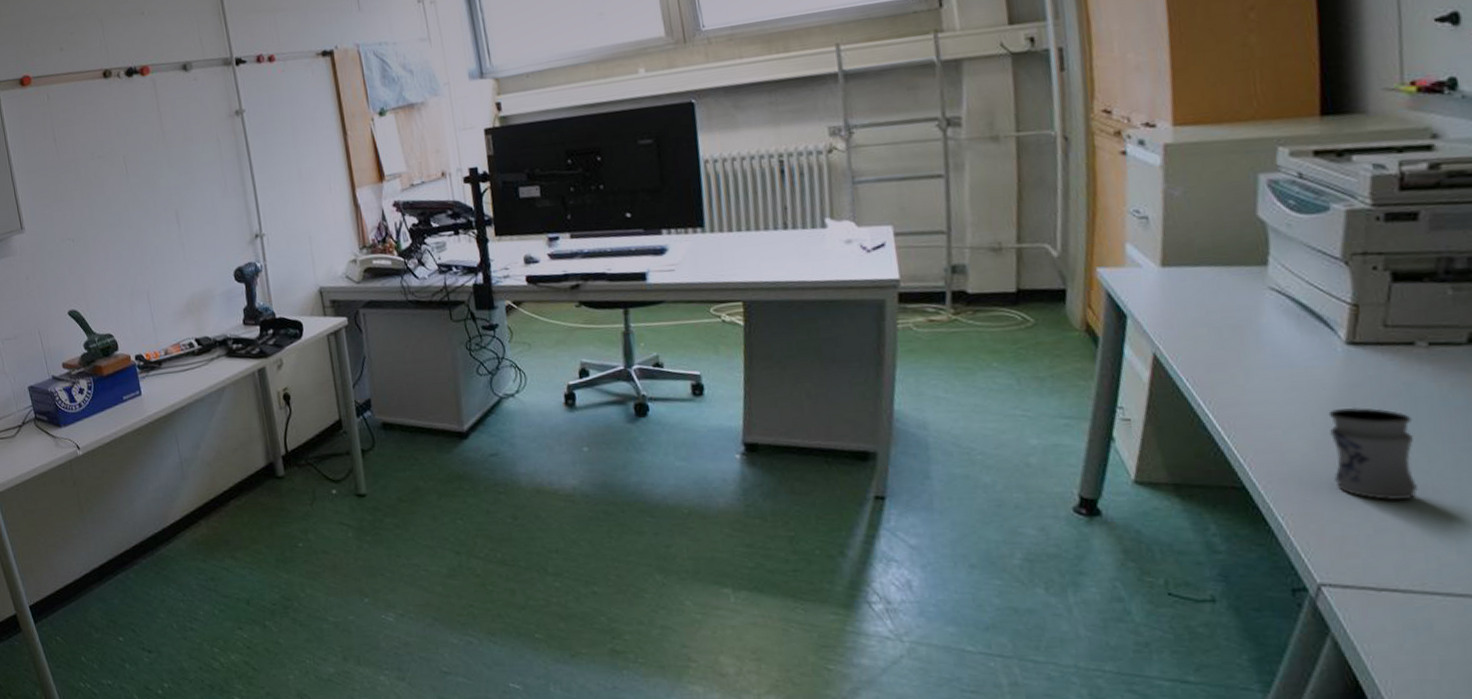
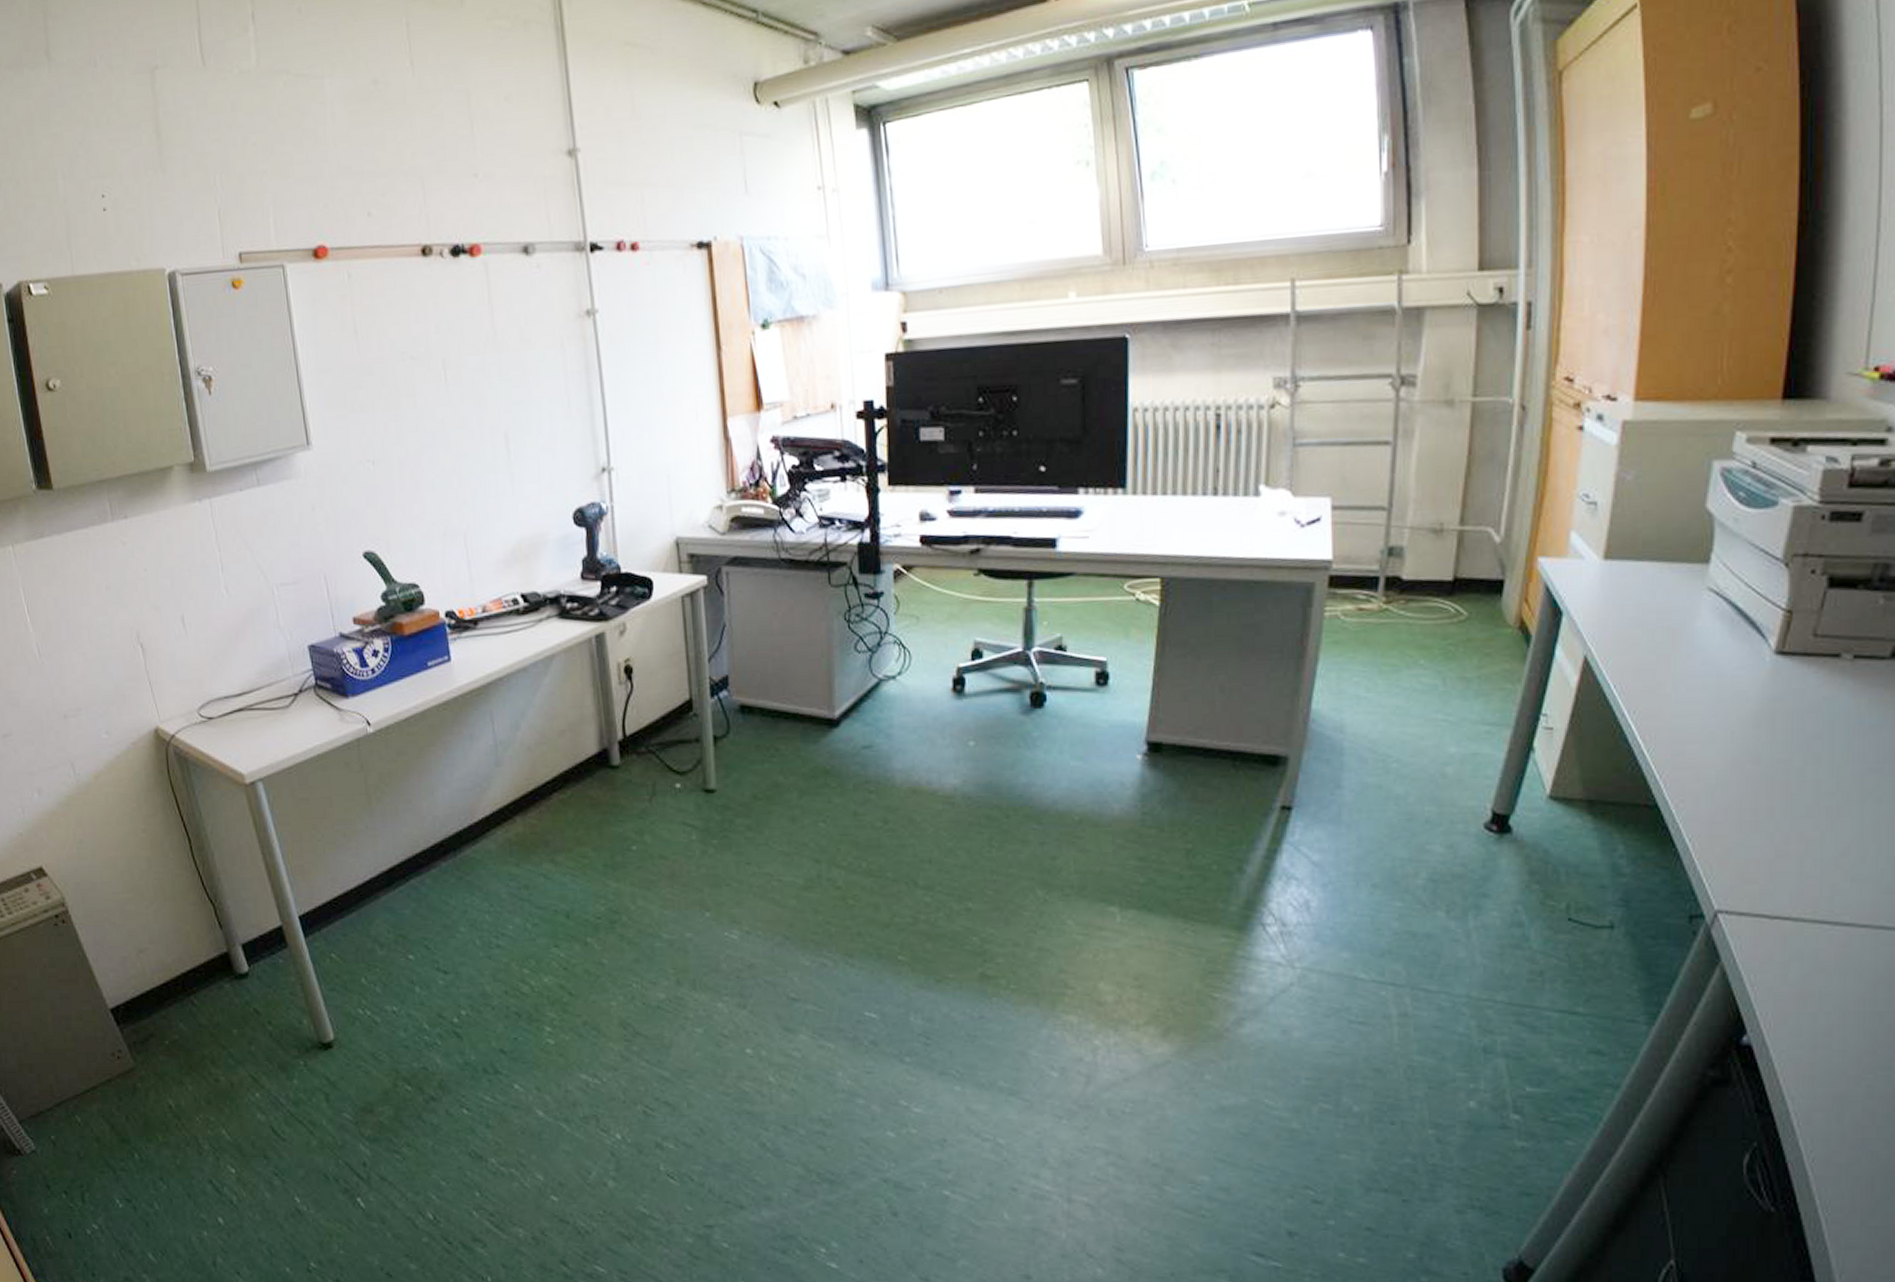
jar: present [1328,407,1418,501] -> none [1745,722,1827,824]

